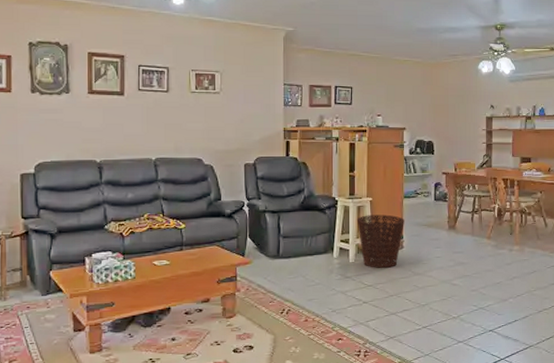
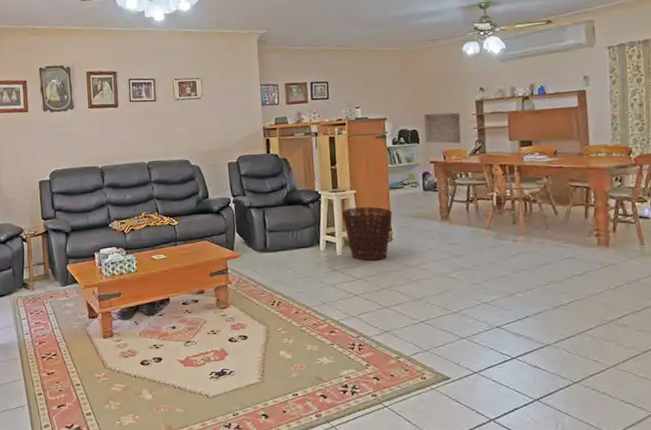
stone plaque: none [439,126,472,157] -> present [424,112,461,144]

